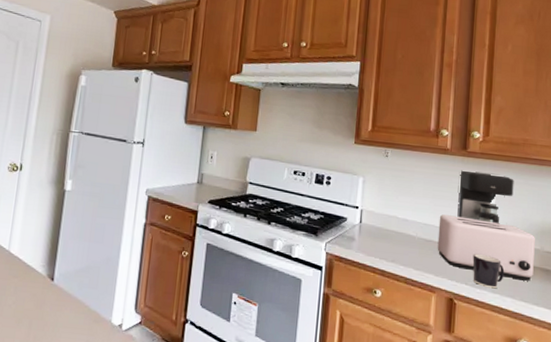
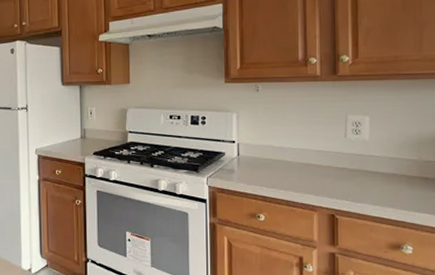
toaster: present [437,214,535,281] -> none [314,138,413,191]
coffee maker: present [457,170,514,224] -> none [330,93,387,141]
mug: present [472,253,505,289] -> none [351,170,384,201]

